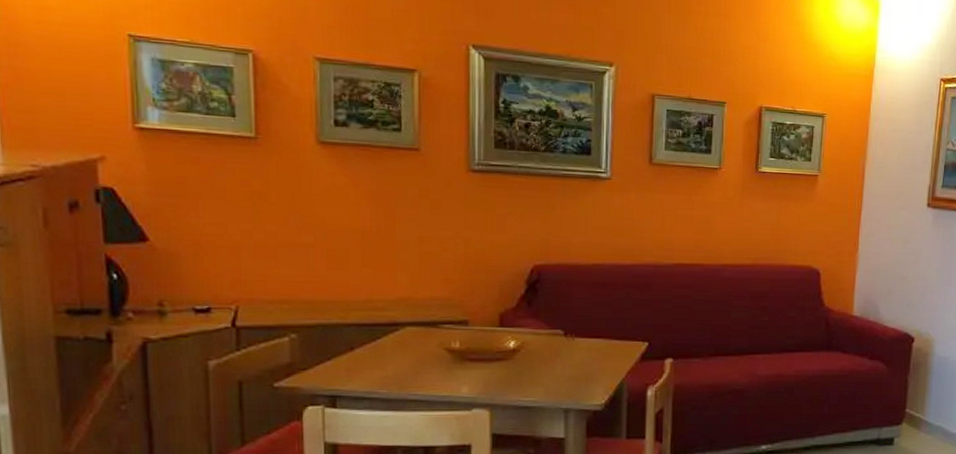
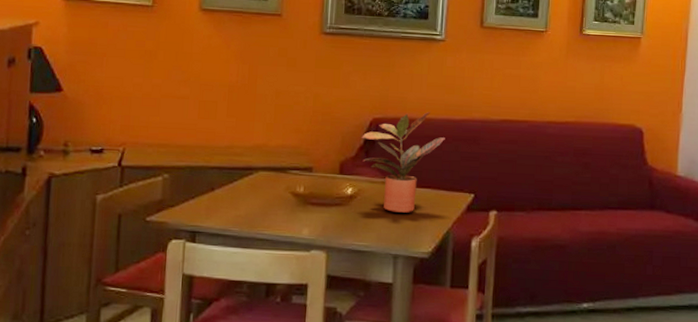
potted plant: none [522,257,615,365] -> present [362,112,445,213]

